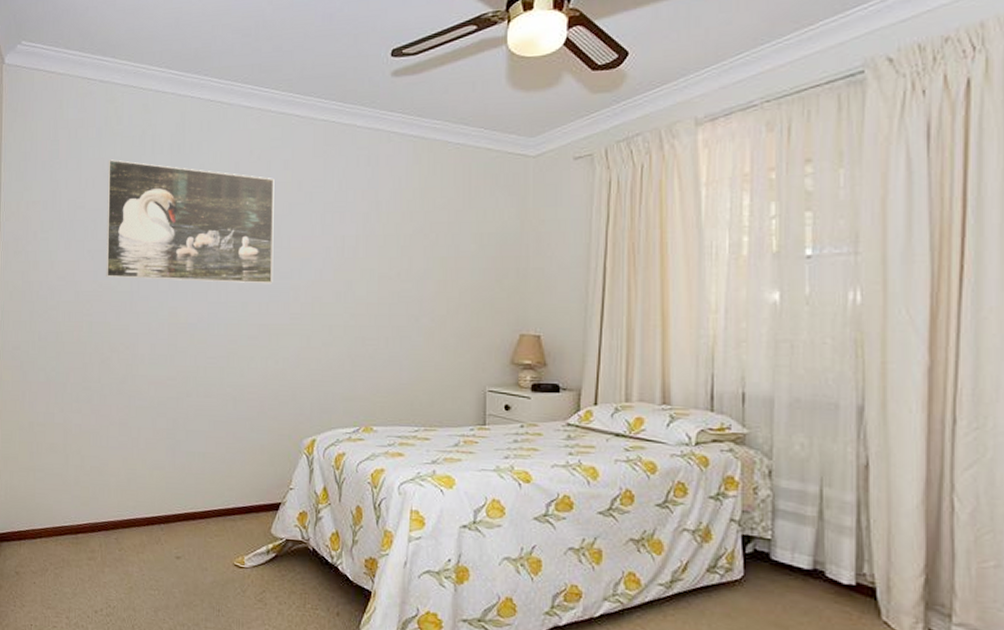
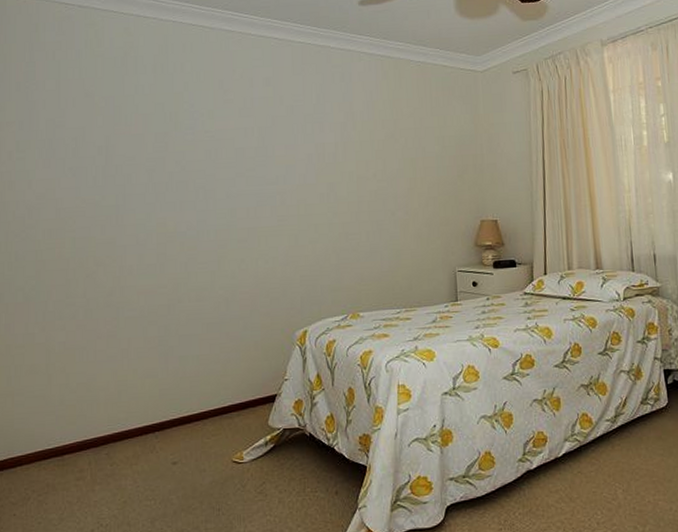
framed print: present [106,159,274,284] -> none [89,80,260,194]

